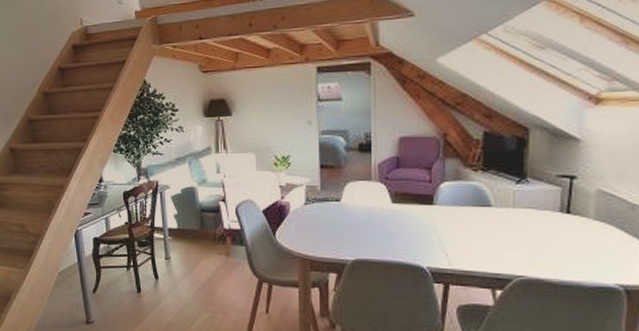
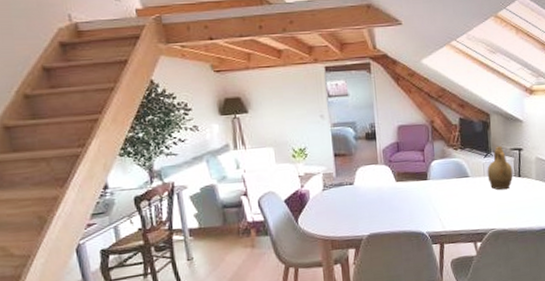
pitcher: none [518,170,559,228] -> present [487,146,513,190]

